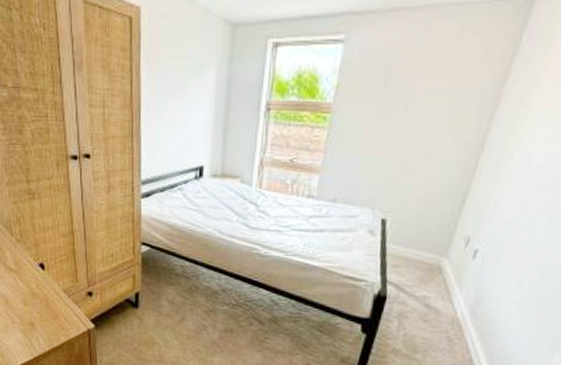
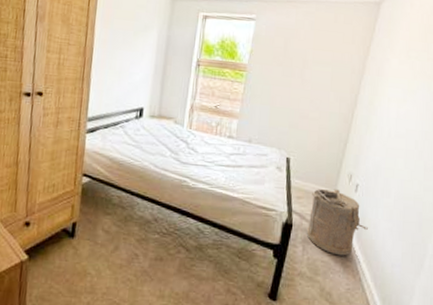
laundry hamper: none [405,256,487,333] -> present [307,189,368,256]

